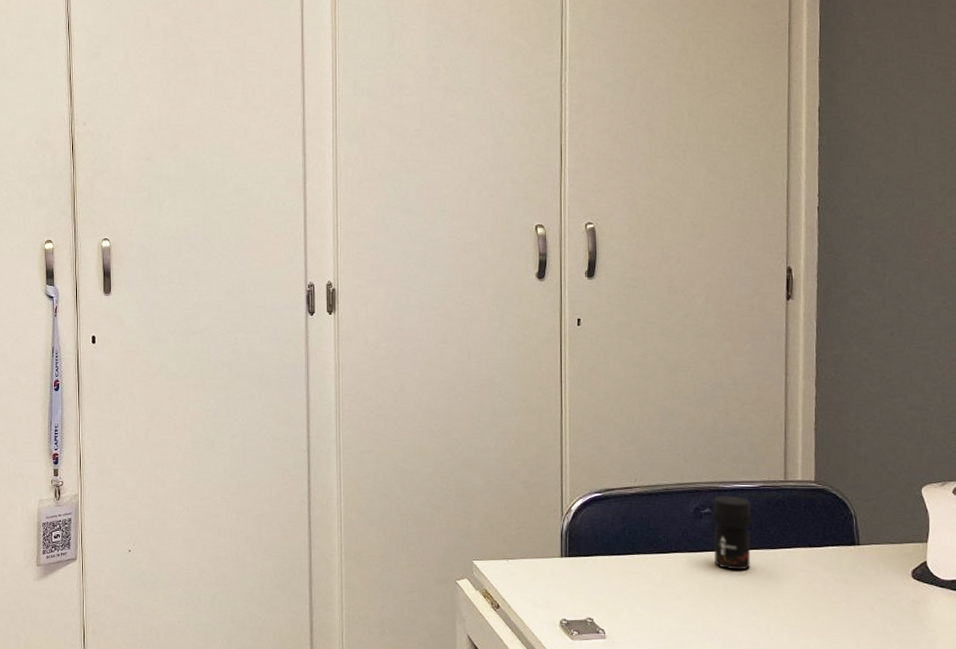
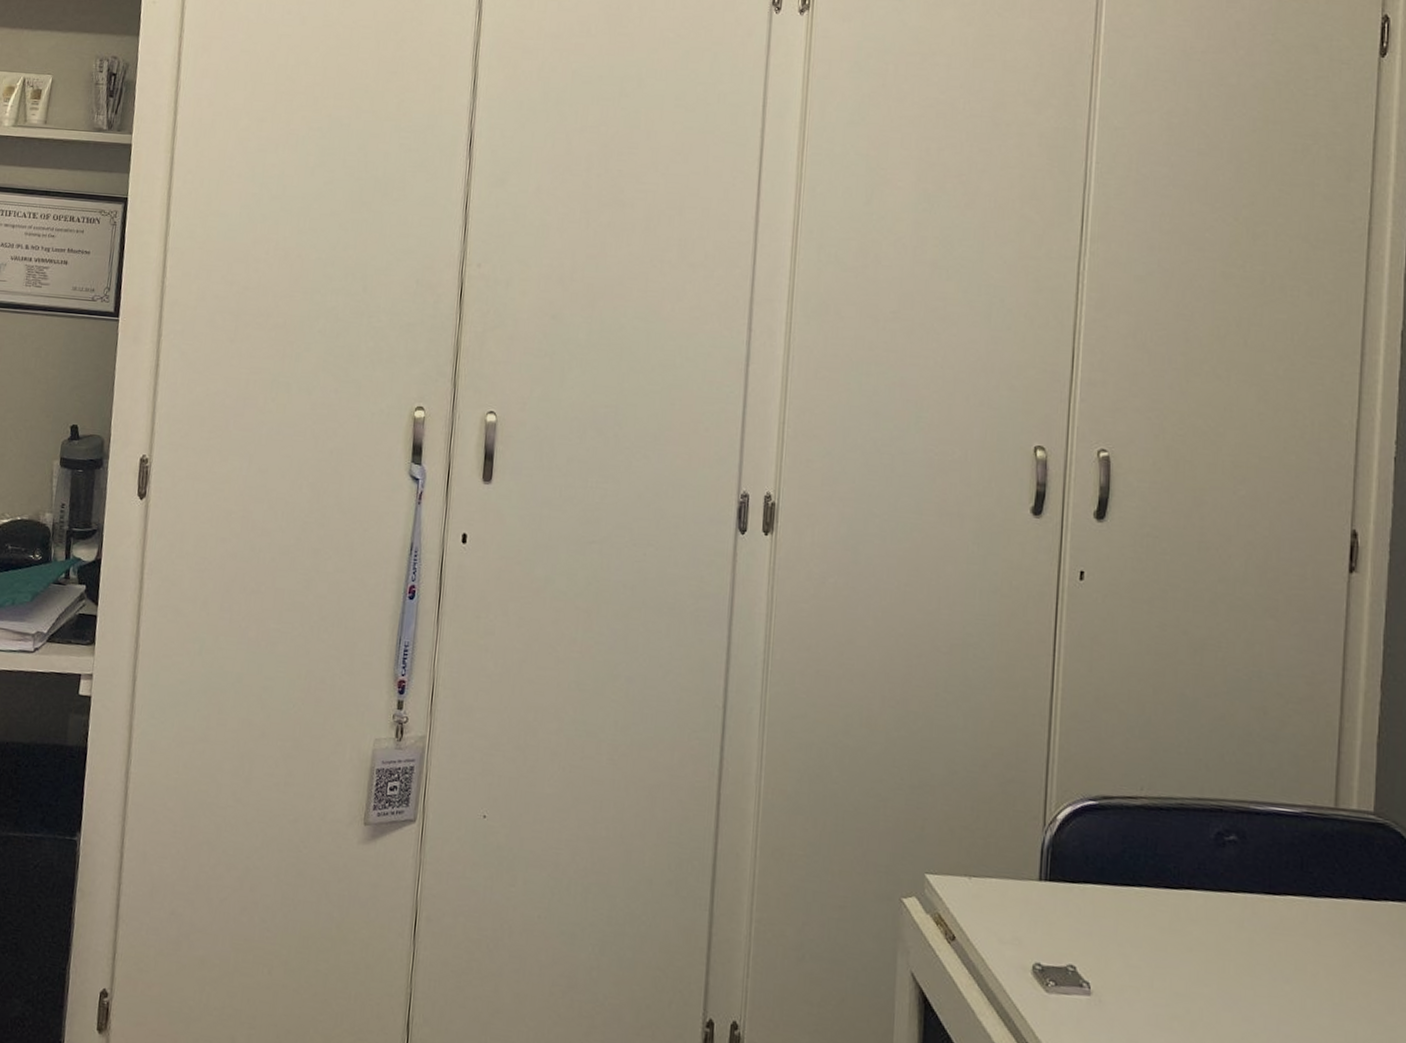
jar: present [713,495,752,571] -> none [1237,819,1290,922]

